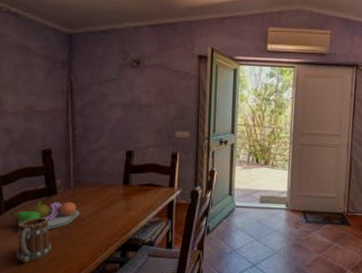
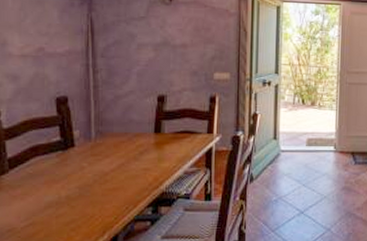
fruit bowl: present [11,201,80,229] -> none [16,154,103,187]
mug: present [16,217,52,263] -> none [23,174,69,228]

